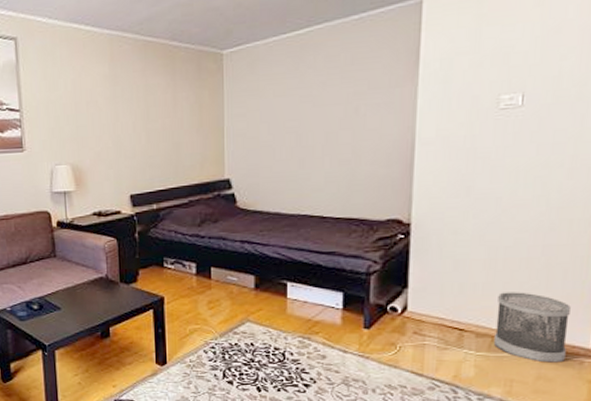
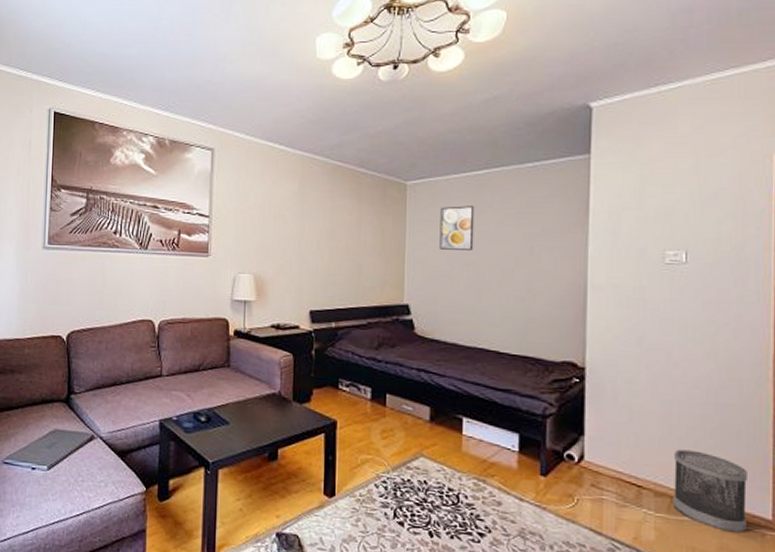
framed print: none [260,69,296,119] -> present [439,206,475,250]

